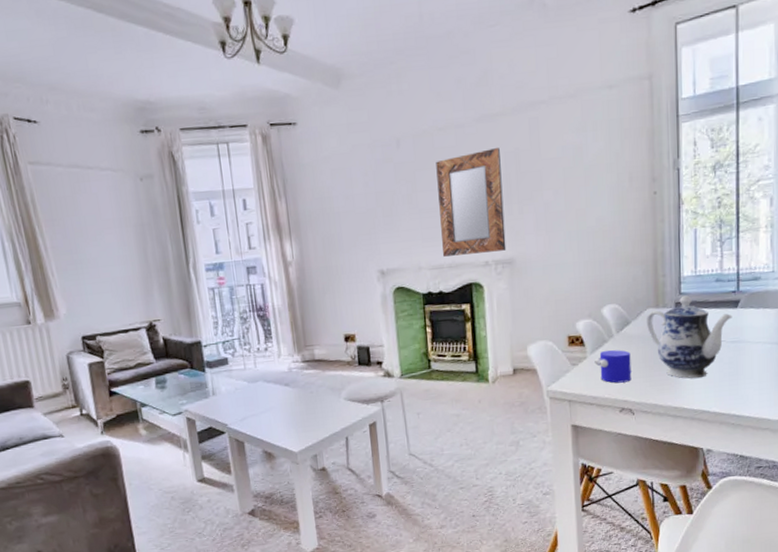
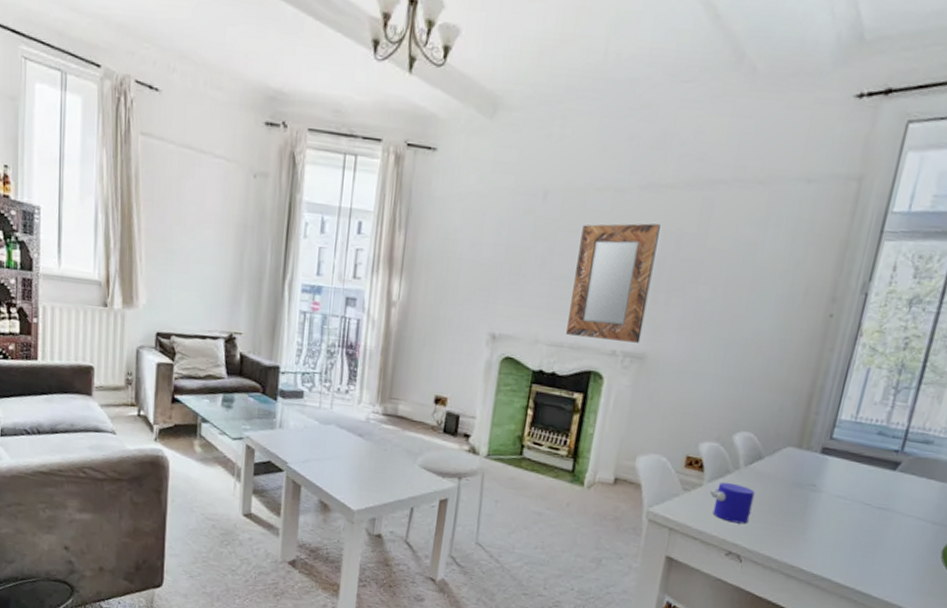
teapot: present [646,295,732,379] -> none [781,441,887,540]

